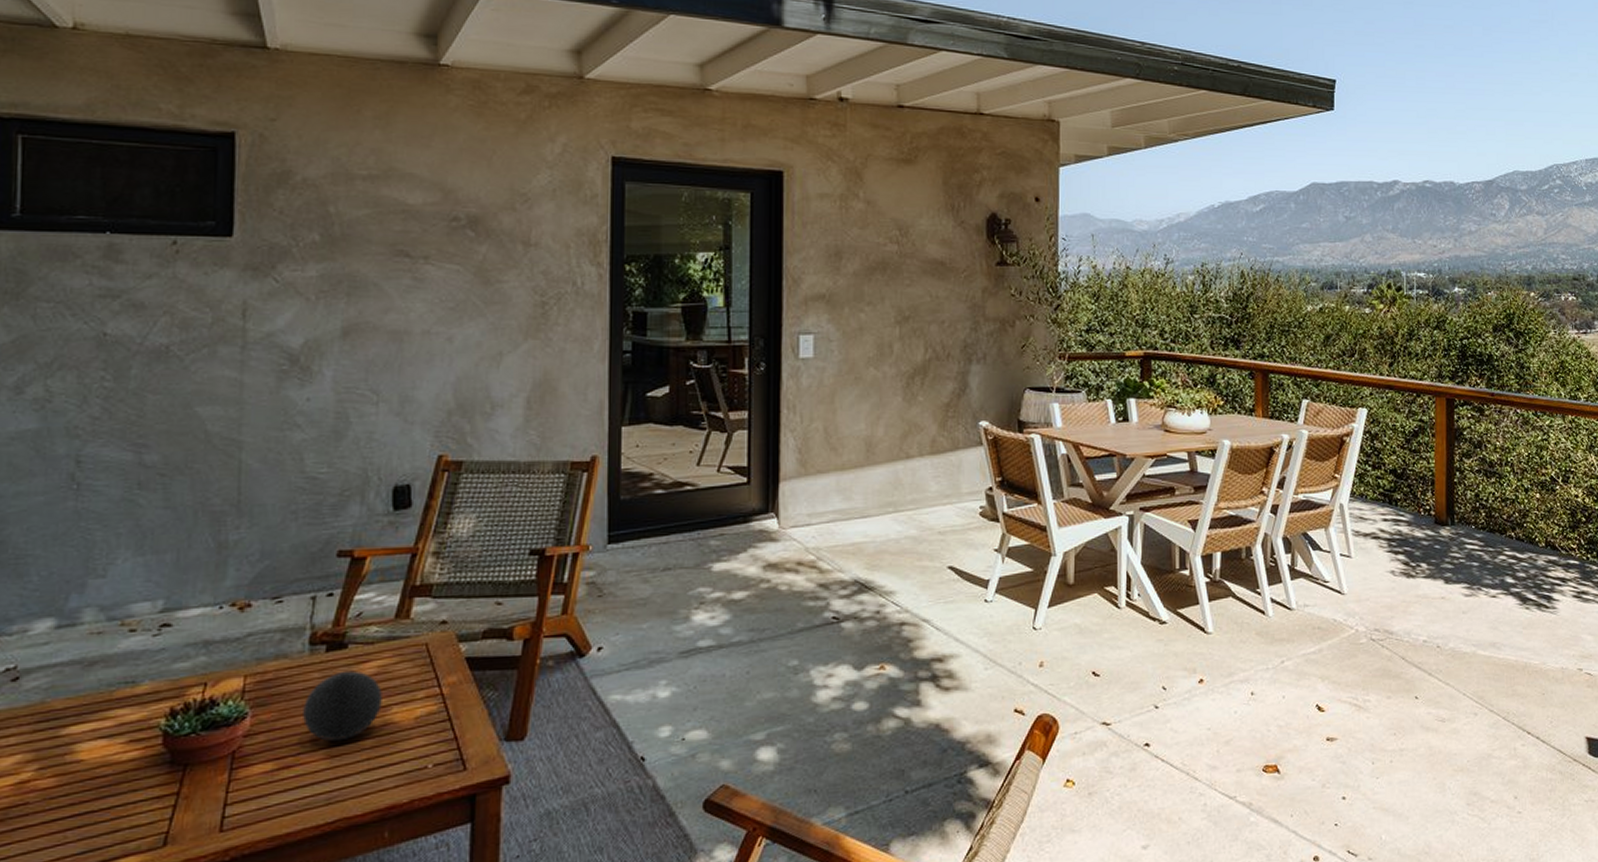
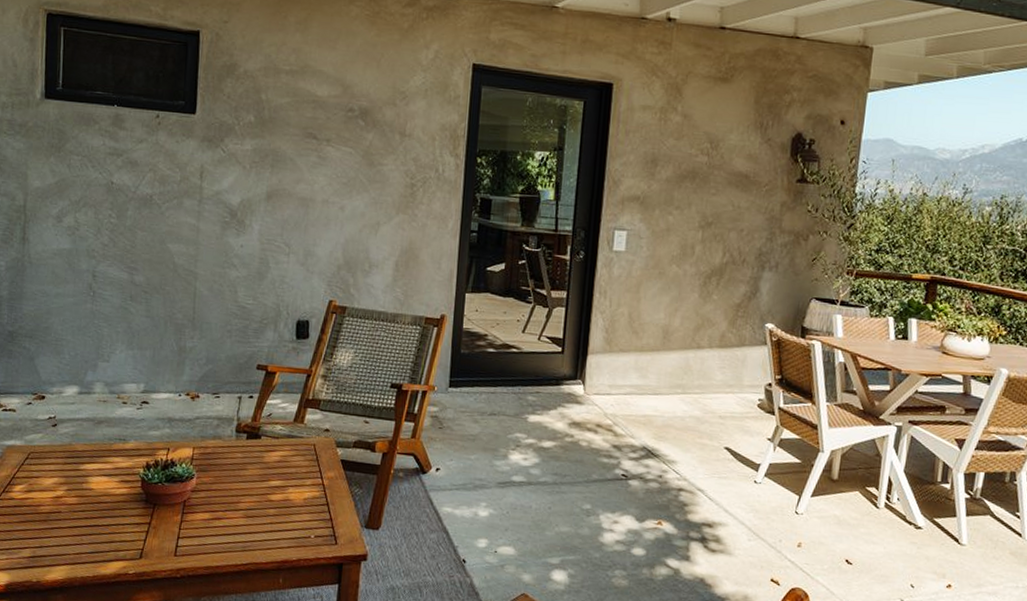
decorative ball: present [303,670,382,742] -> none [230,455,283,507]

